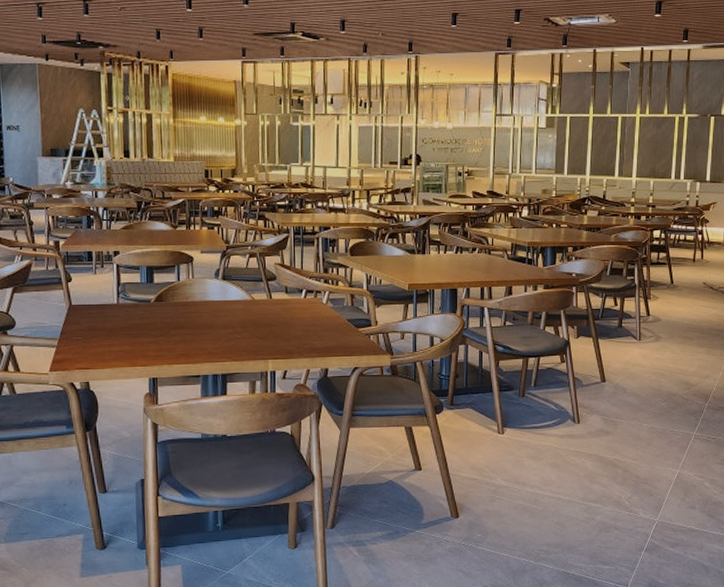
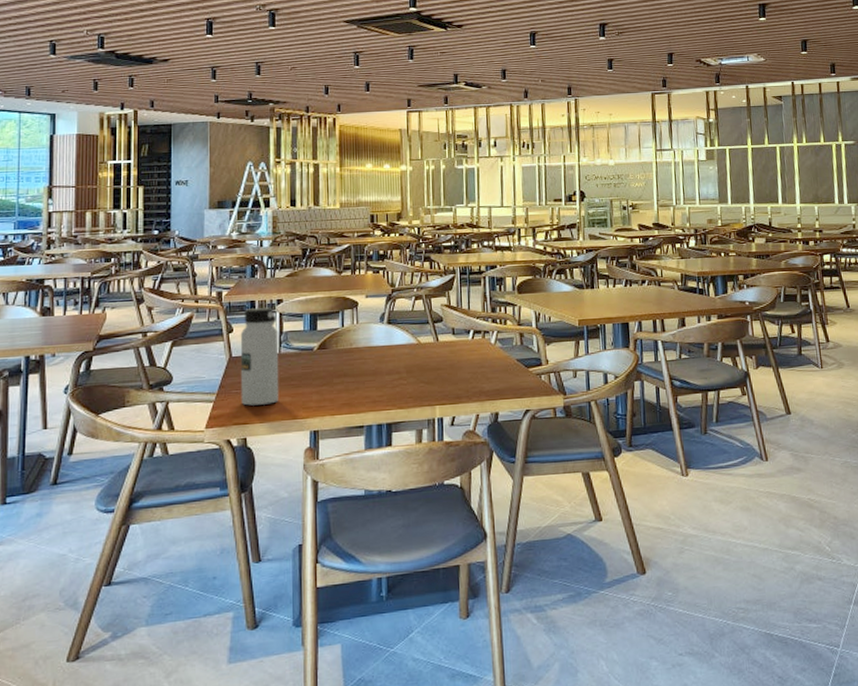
water bottle: none [79,259,119,352] -> present [240,307,279,406]

